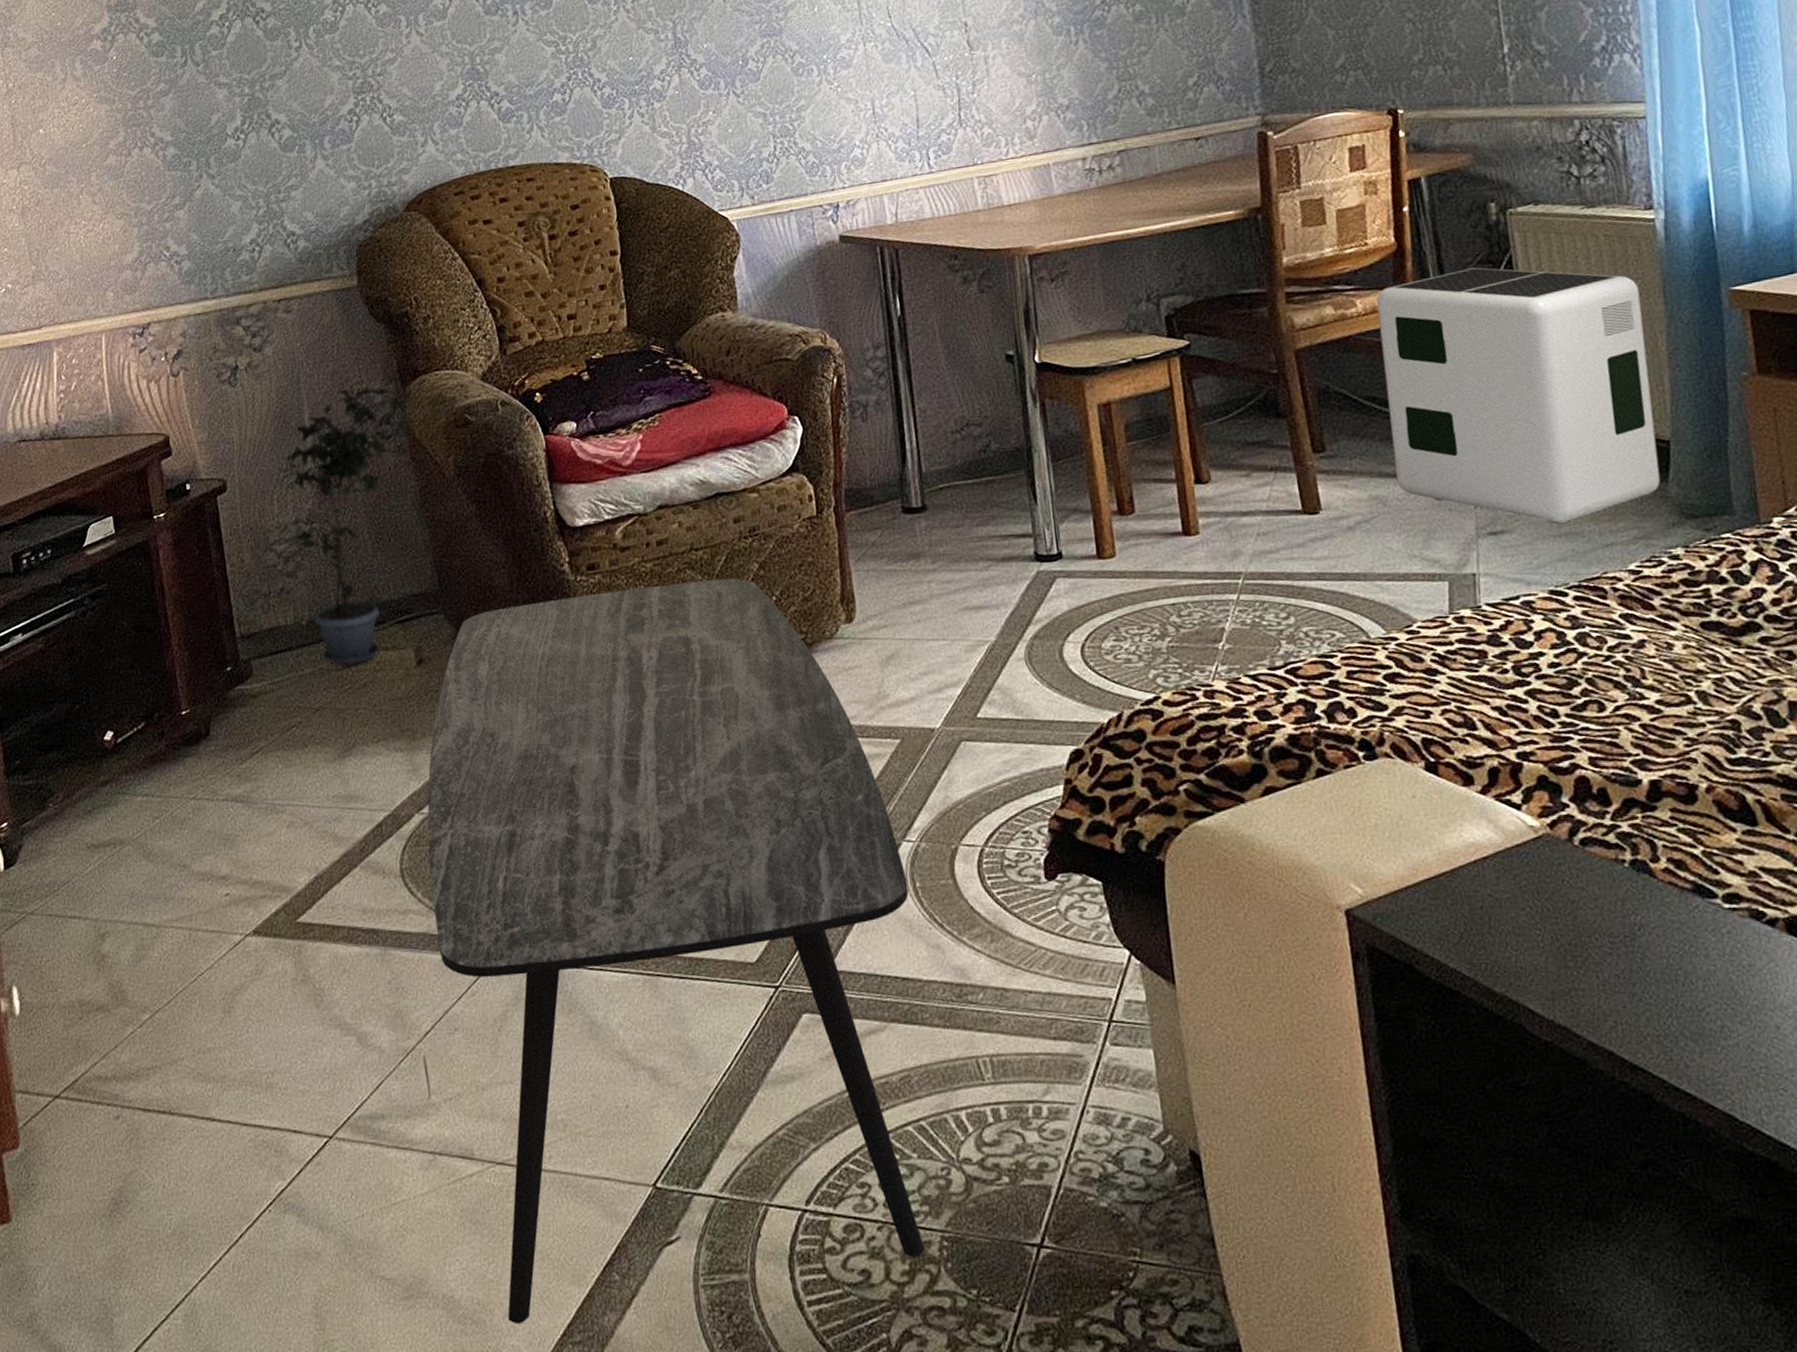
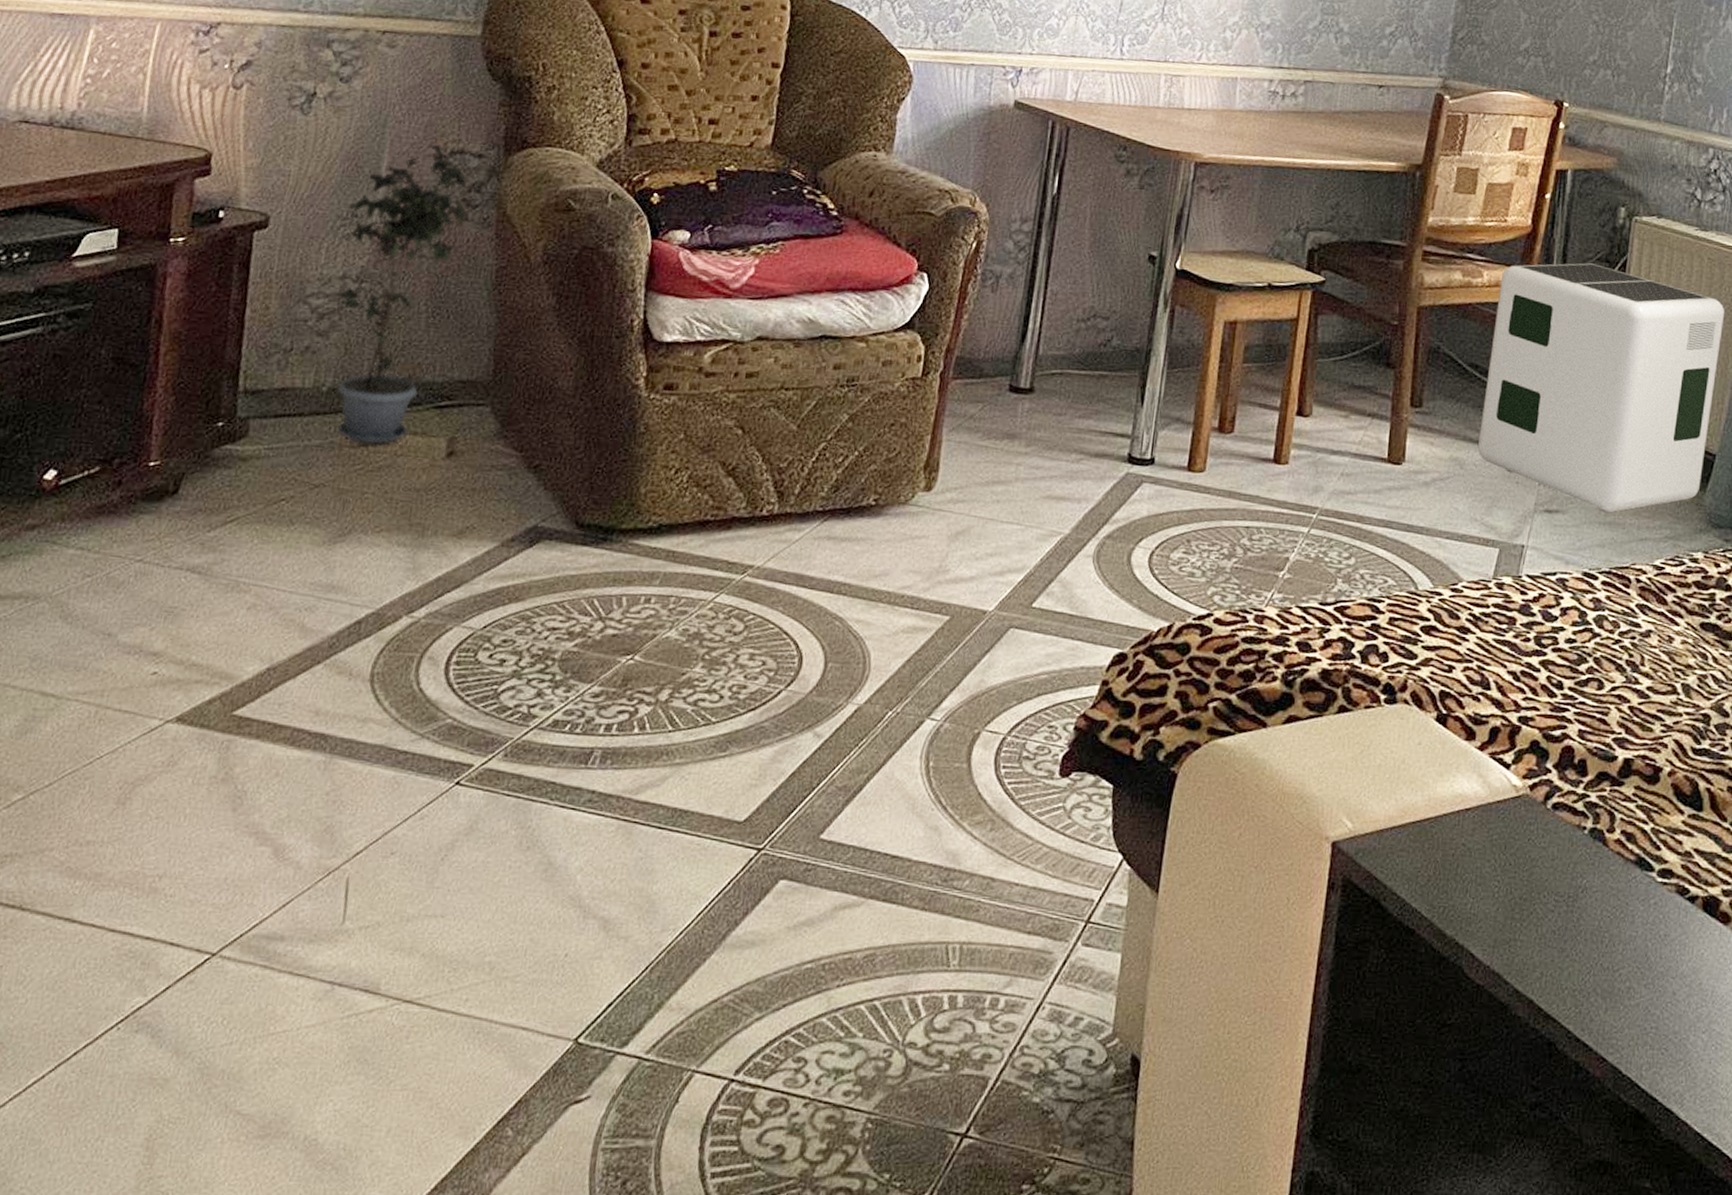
coffee table: present [427,578,926,1325] -> none [375,412,922,1175]

